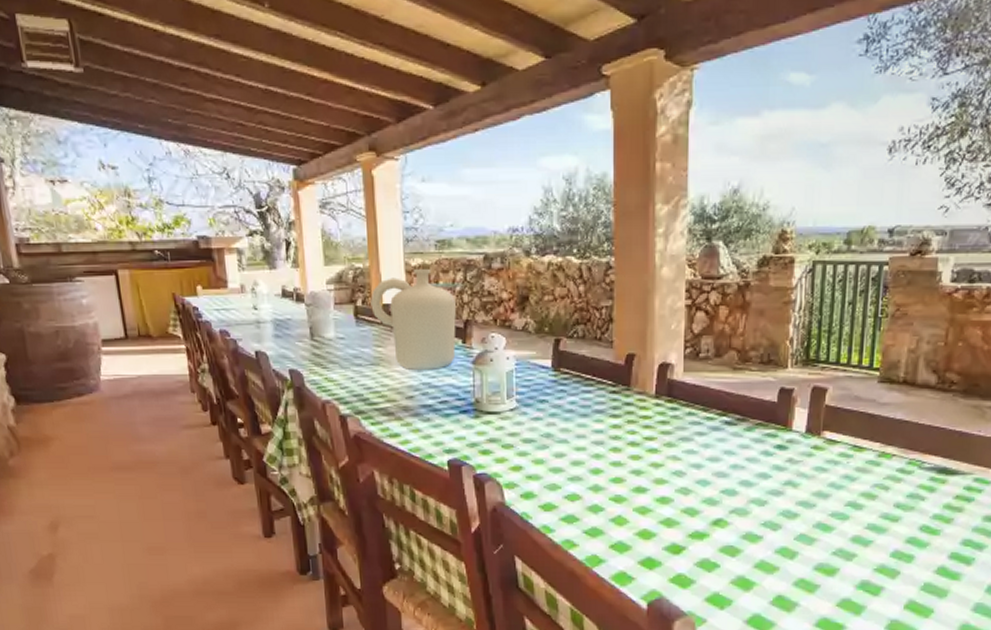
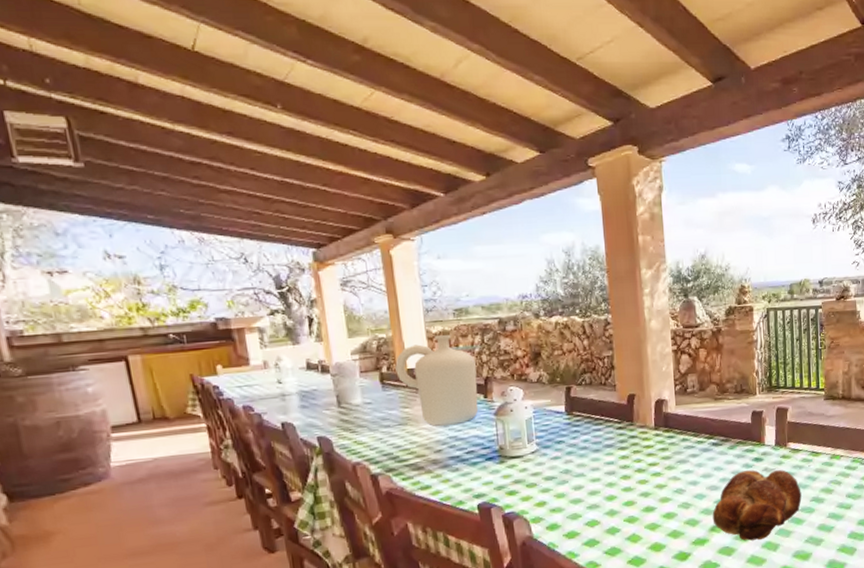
bread loaf: none [716,459,834,543] -> present [712,470,802,541]

